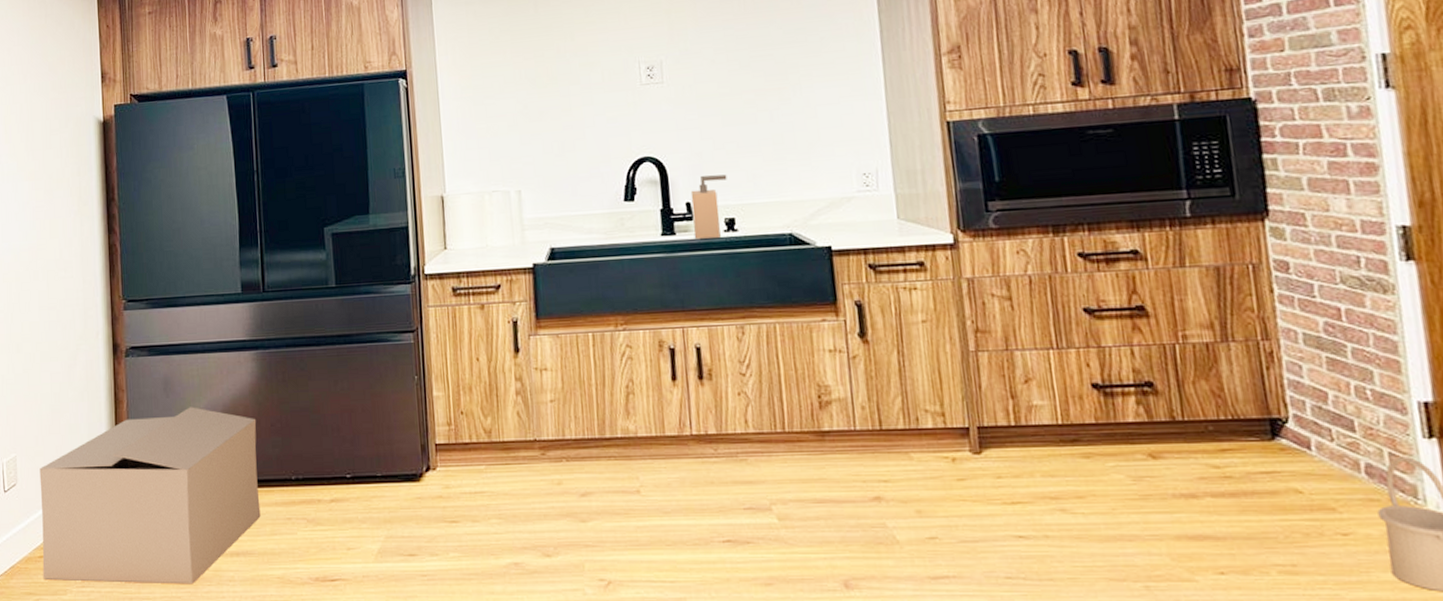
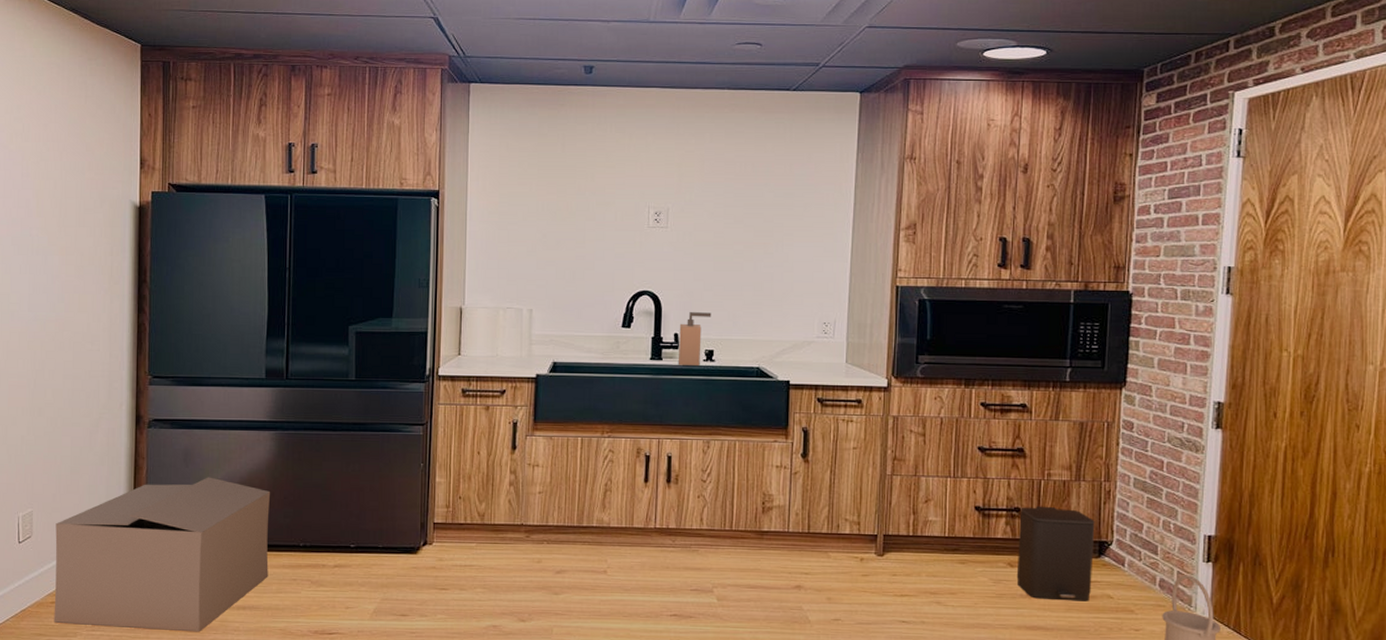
pedal bin: none [1153,377,1270,500] -> present [1016,506,1095,602]

